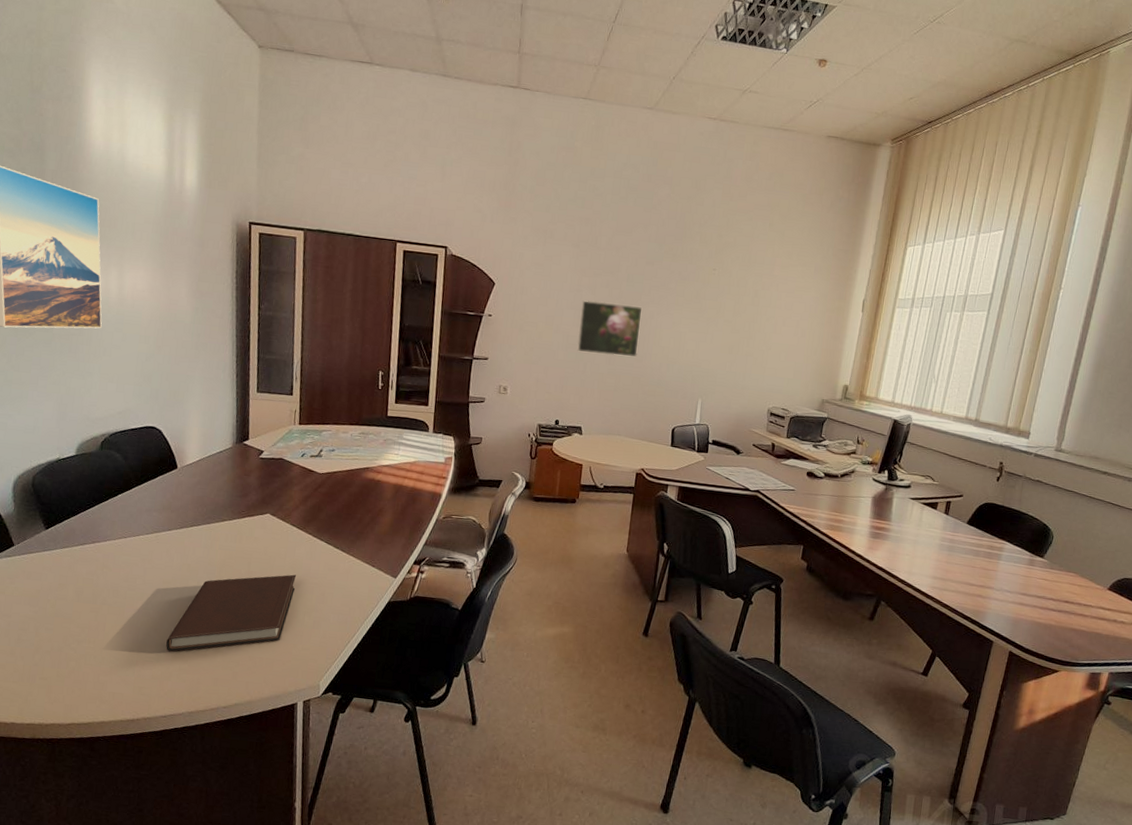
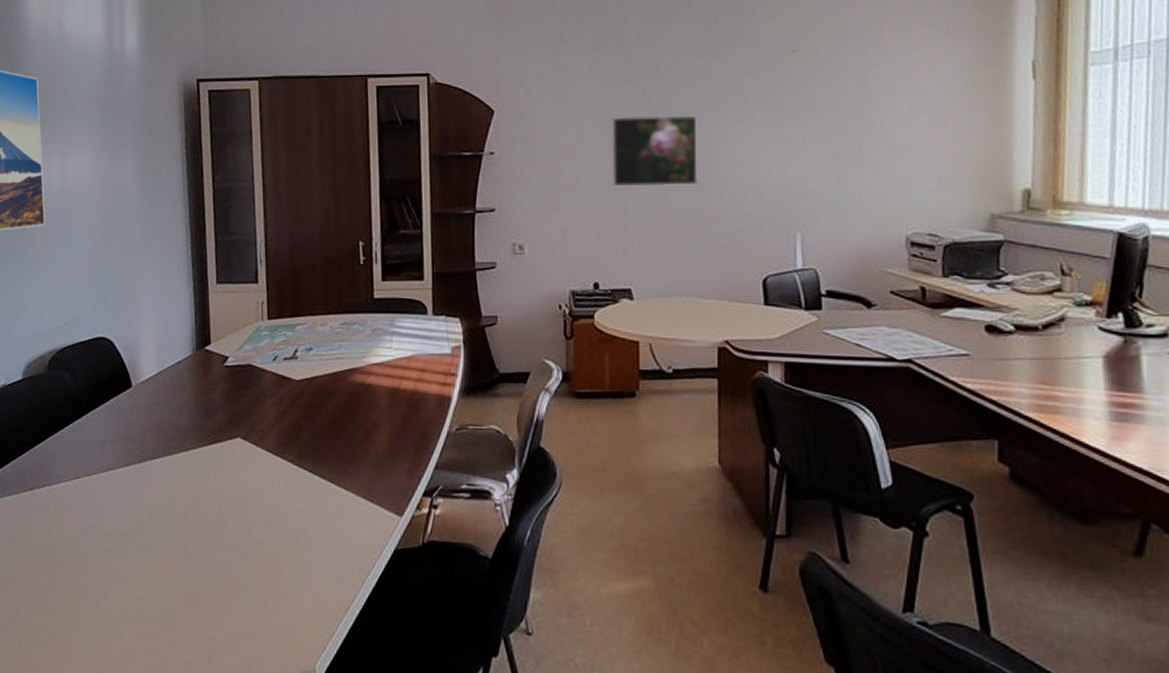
notebook: present [166,574,296,652] -> none [128,517,277,625]

